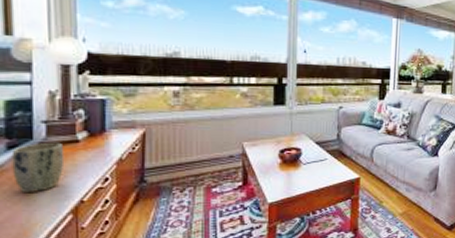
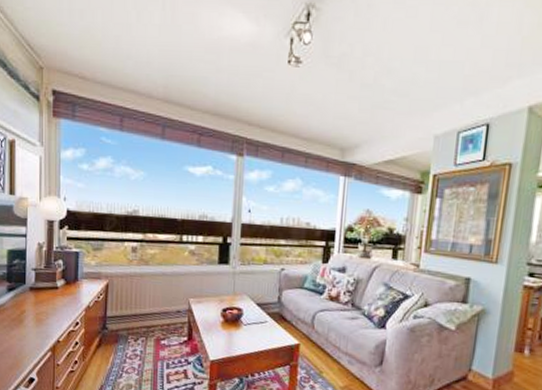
plant pot: present [11,142,65,194] -> none [11,287,47,330]

